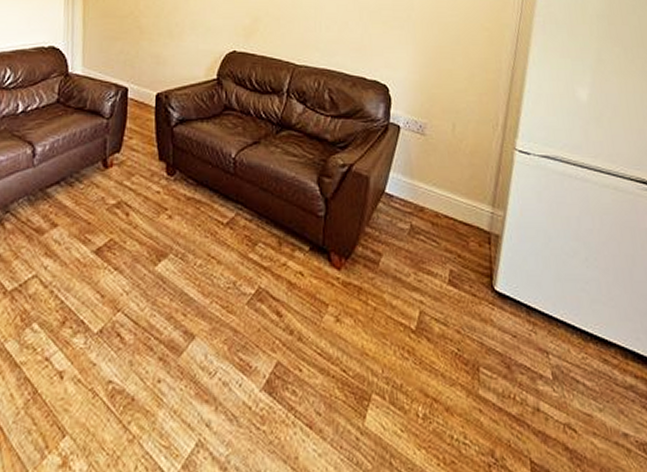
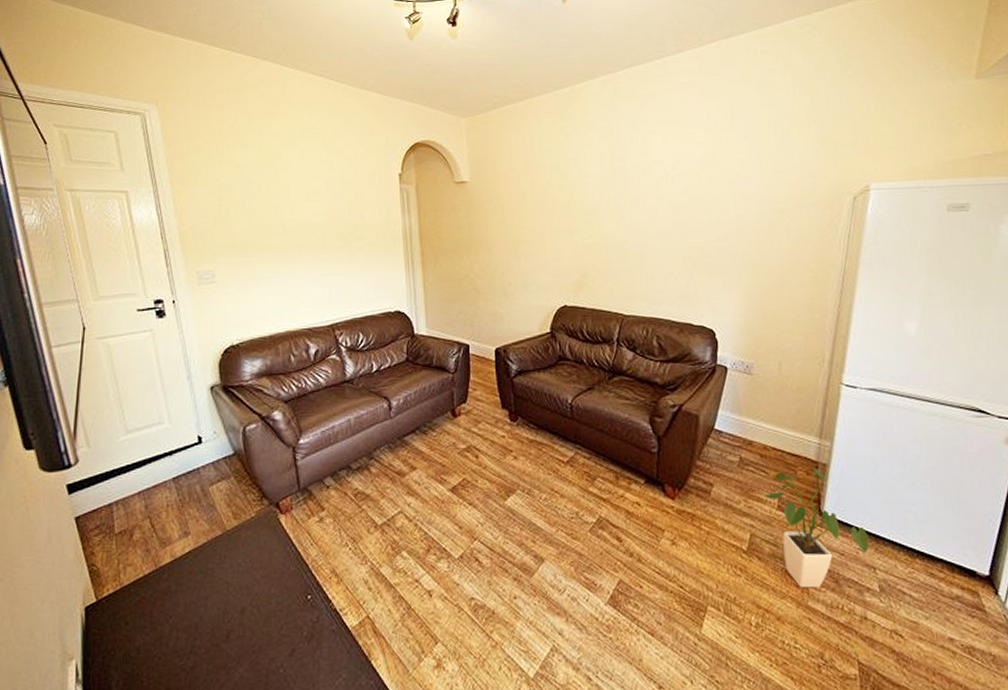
house plant: none [434,238,542,375] -> present [764,467,869,589]

